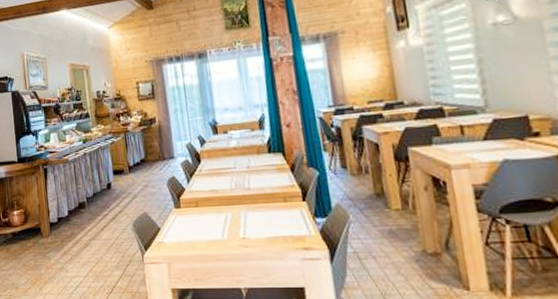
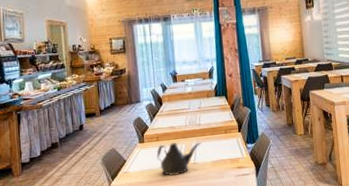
teapot: none [196,210,252,253] -> present [156,142,201,176]

